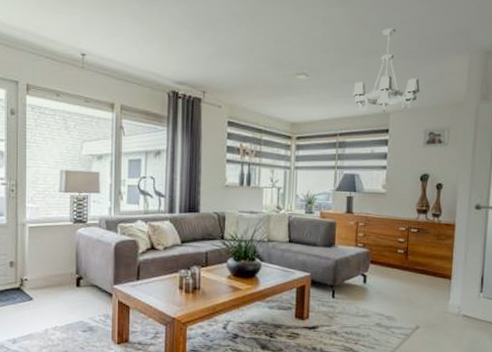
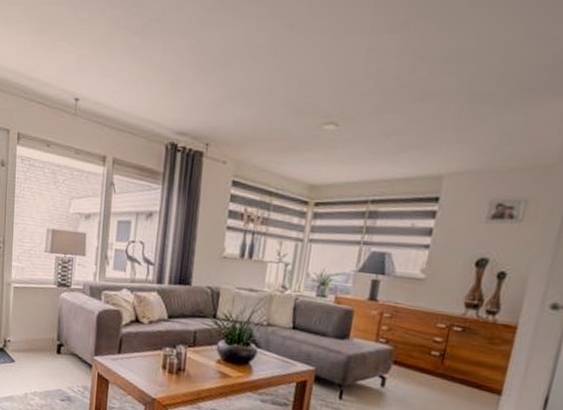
chandelier: present [353,28,420,112] -> none [395,61,492,175]

